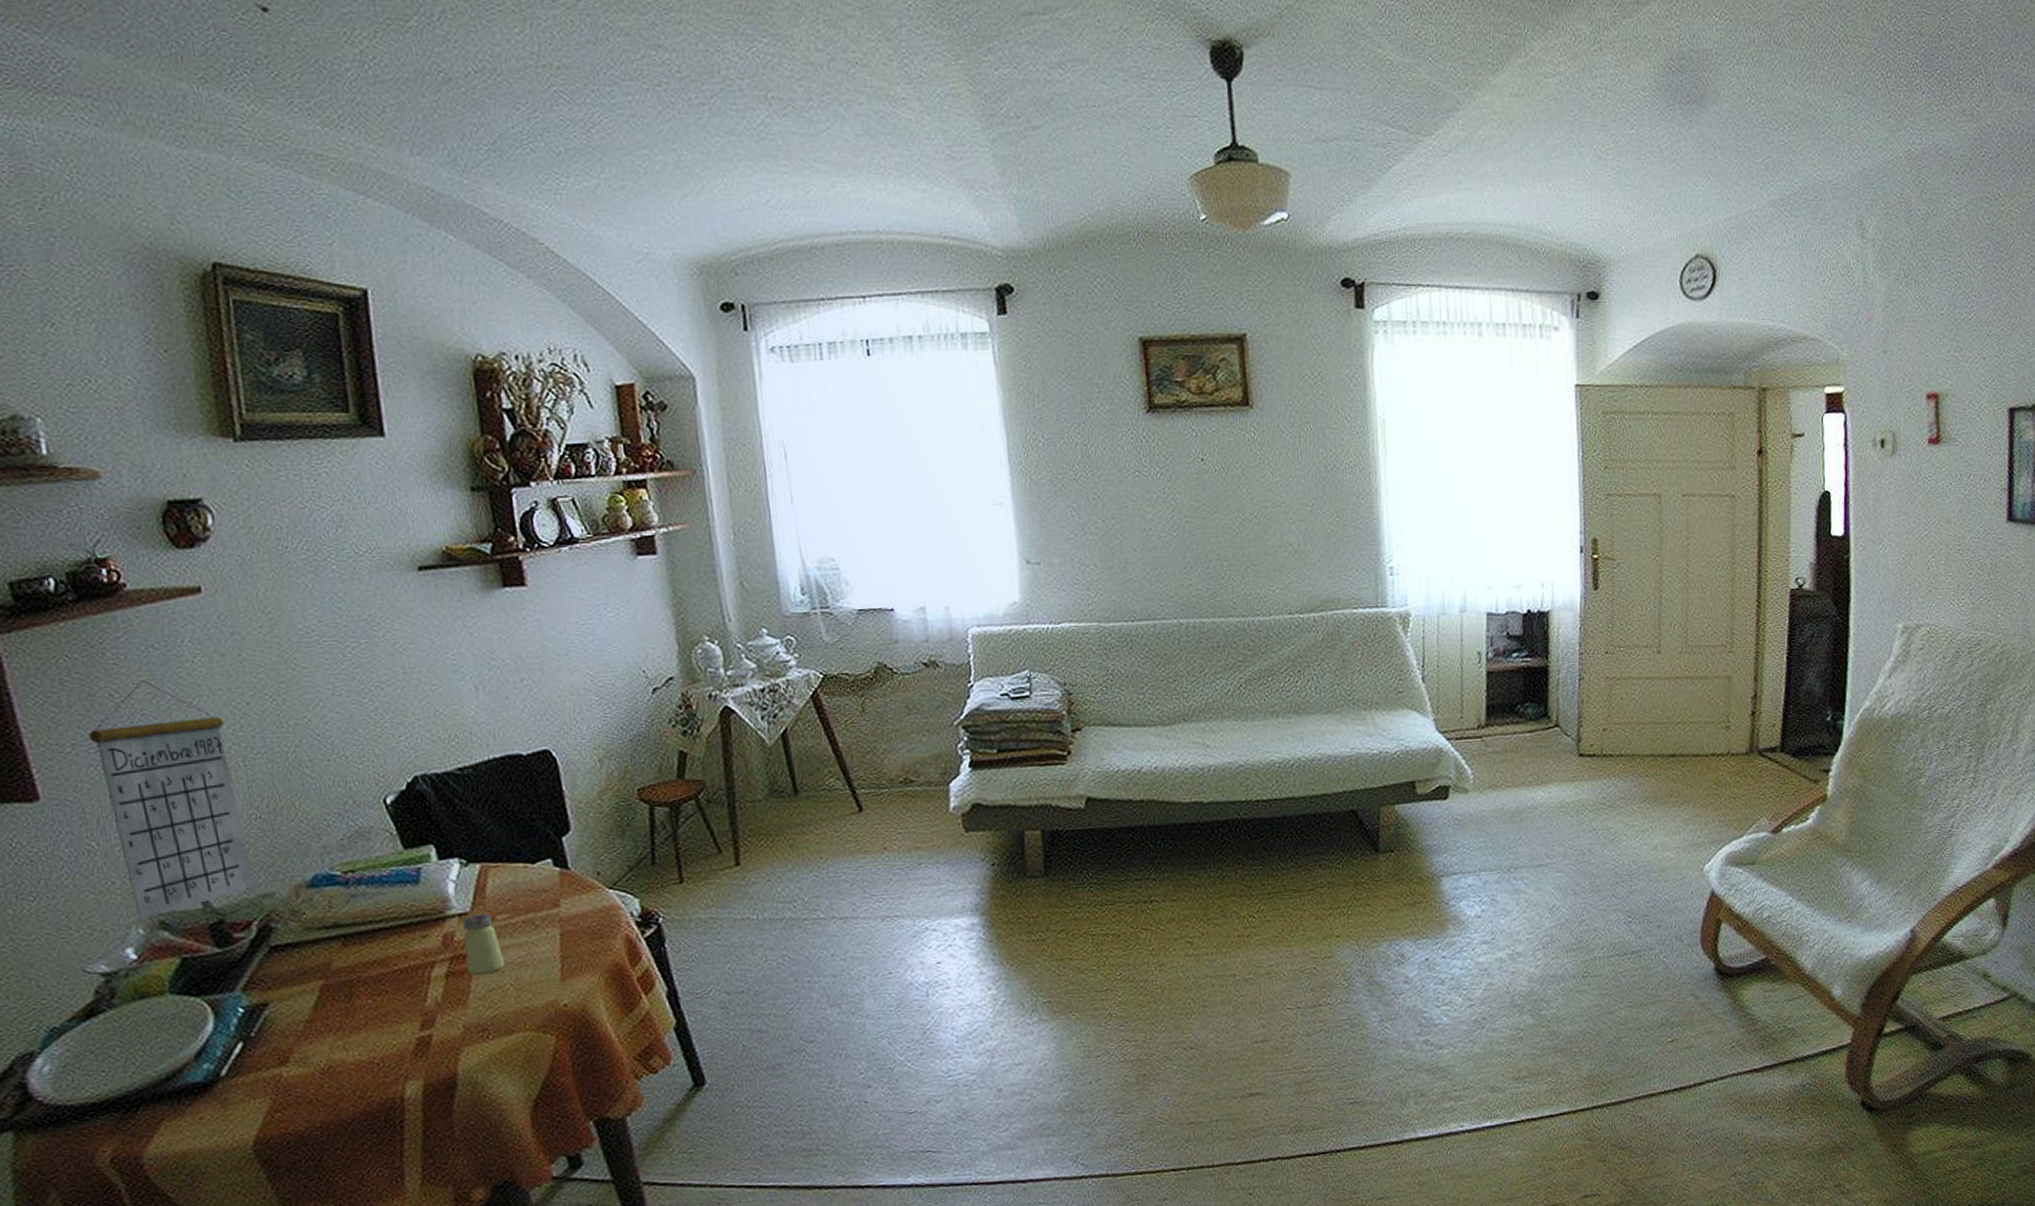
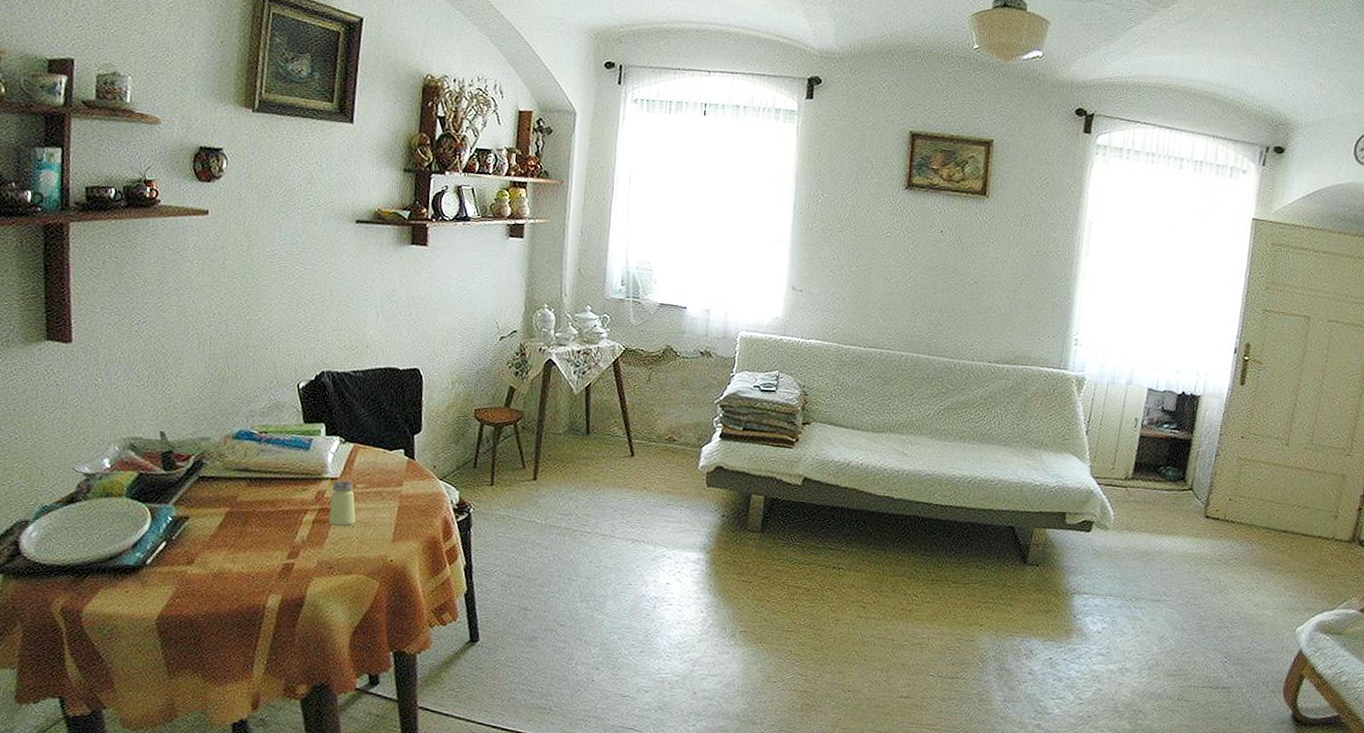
calendar: present [89,679,256,921] -> none [114,269,203,441]

